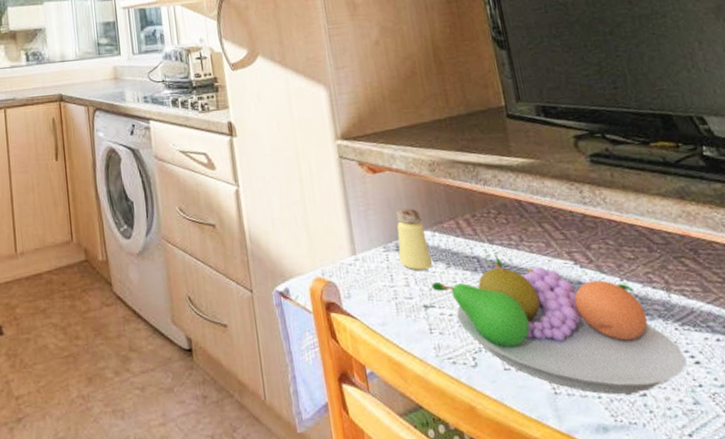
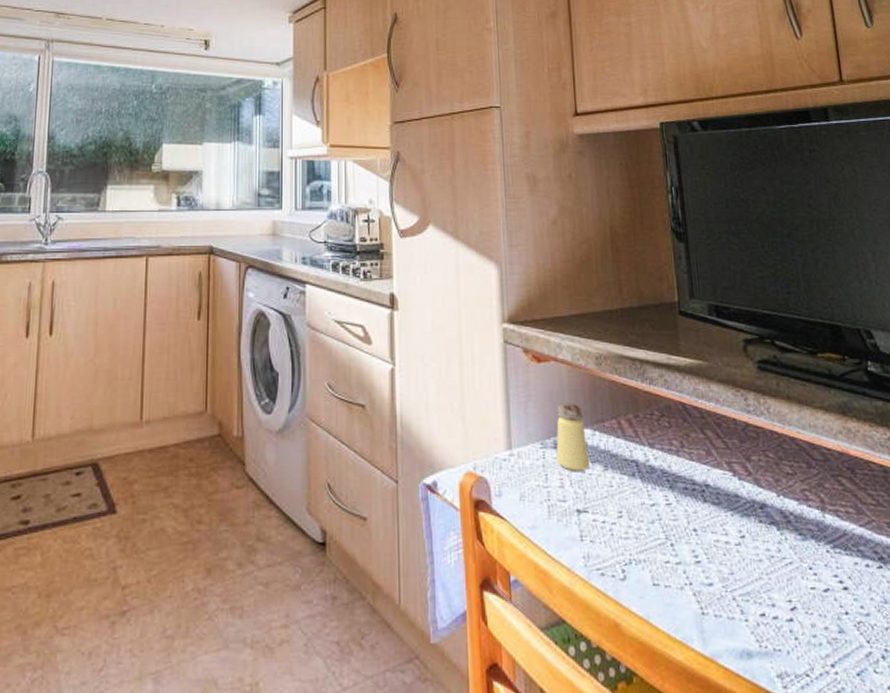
fruit bowl: present [431,254,687,394] -> none [586,459,835,619]

